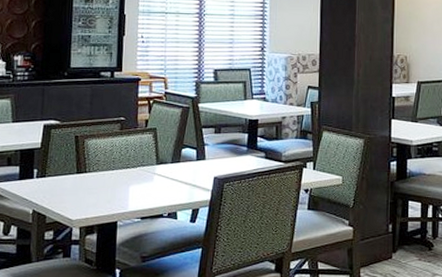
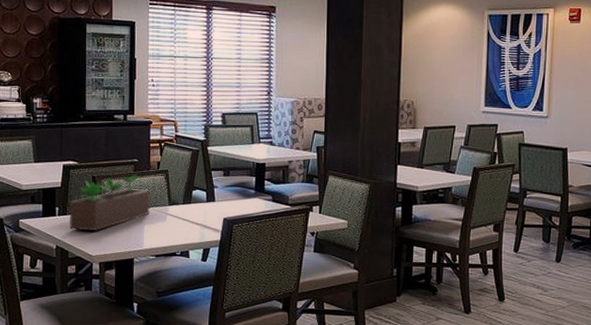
succulent planter: none [48,133,137,193] -> present [69,174,151,231]

